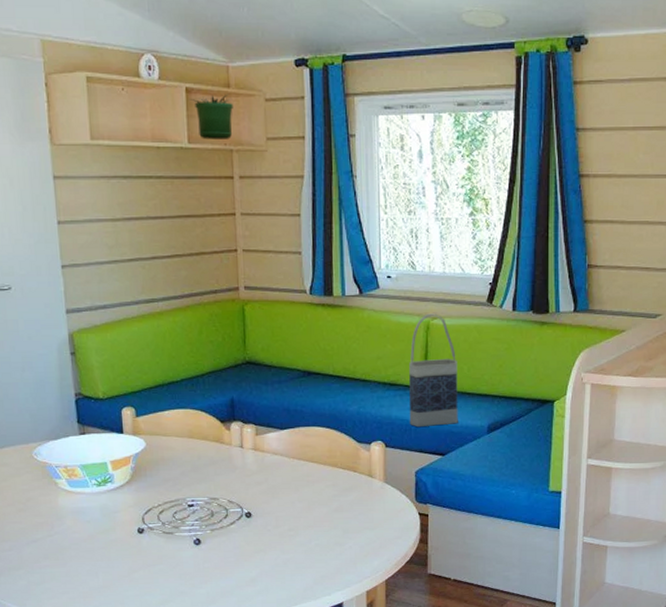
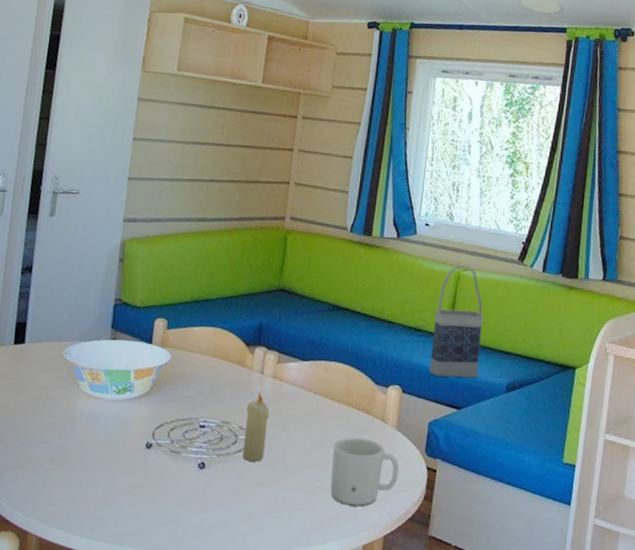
planter: present [189,93,233,139] -> none [269,44,307,84]
candle: none [232,466,258,531] -> present [242,392,270,462]
mug: none [324,495,393,558] -> present [330,437,400,507]

